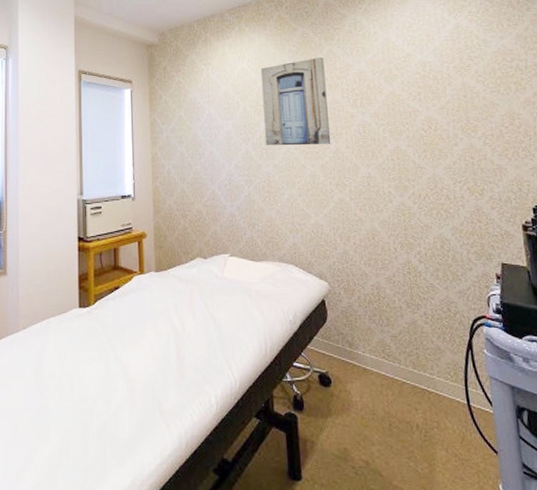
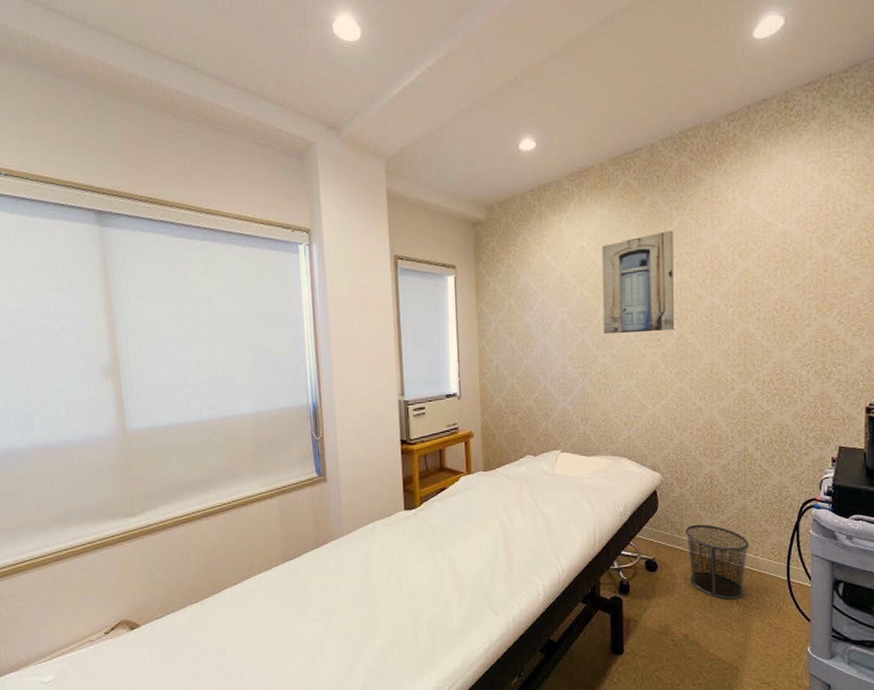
waste bin: none [356,337,424,423] -> present [685,524,750,600]

